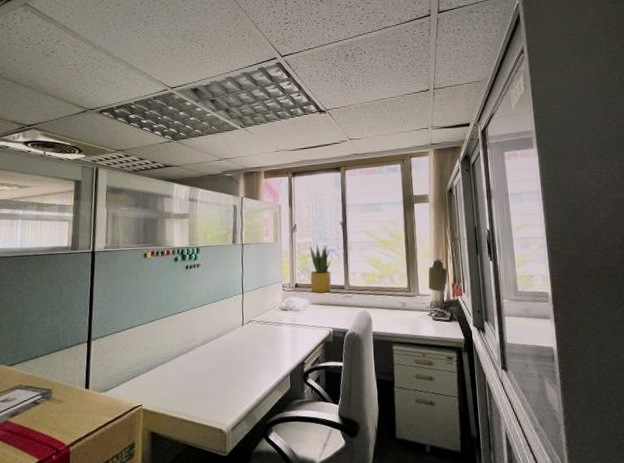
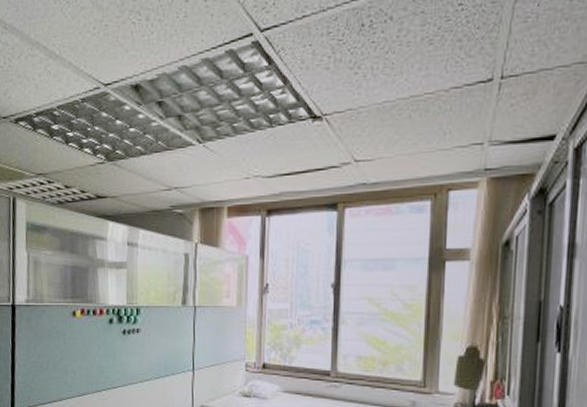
planter: present [310,244,332,293] -> none [284,313,316,379]

